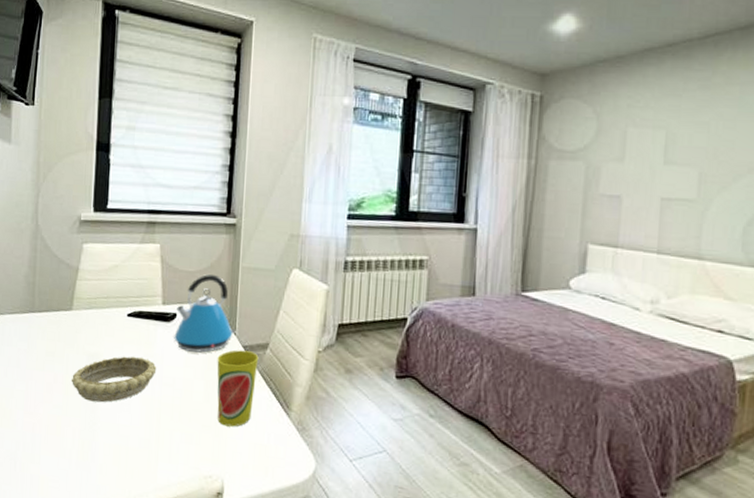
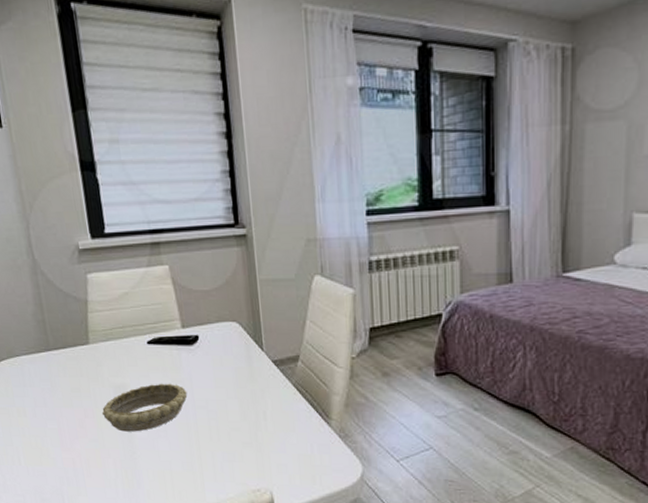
kettle: present [174,274,236,353] -> none [196,290,263,372]
cup: present [217,350,259,427] -> none [248,365,292,441]

